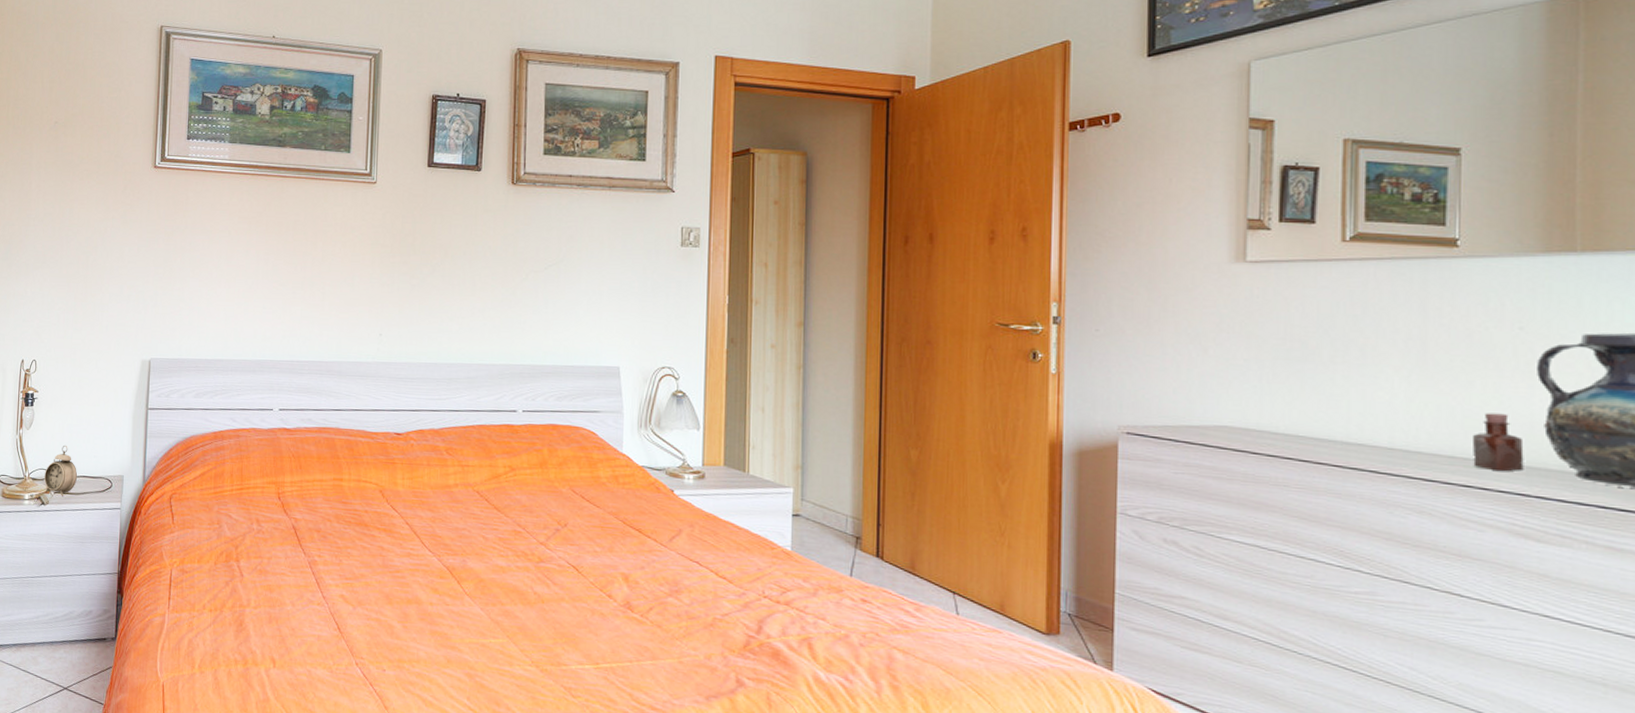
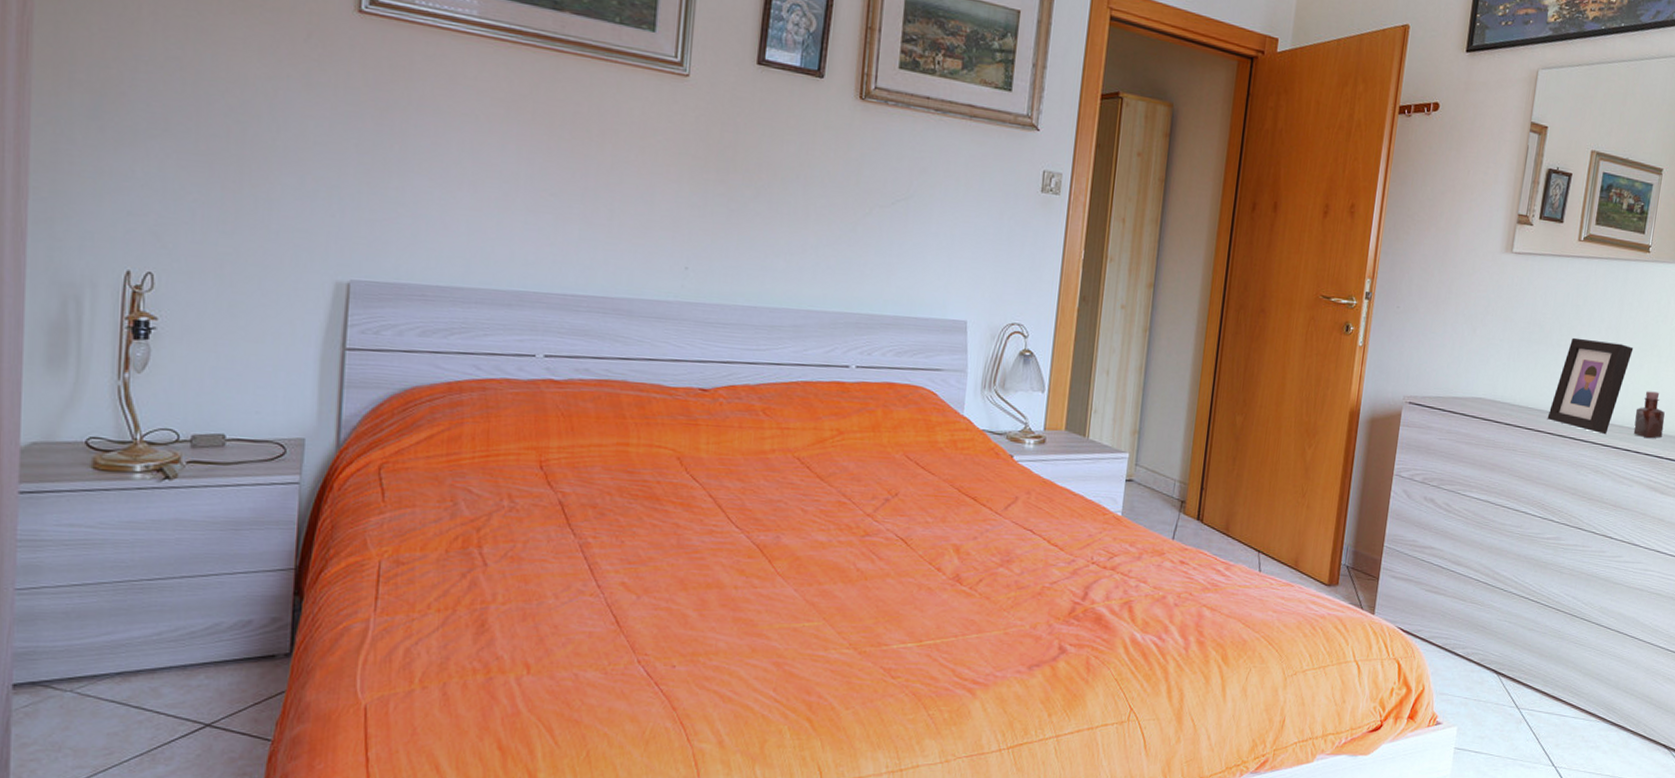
alarm clock: present [44,445,77,496] -> none [169,395,227,467]
picture frame: none [1330,352,1454,468] -> present [1547,337,1634,435]

